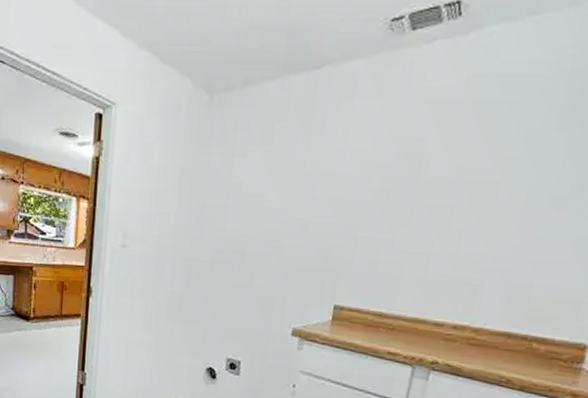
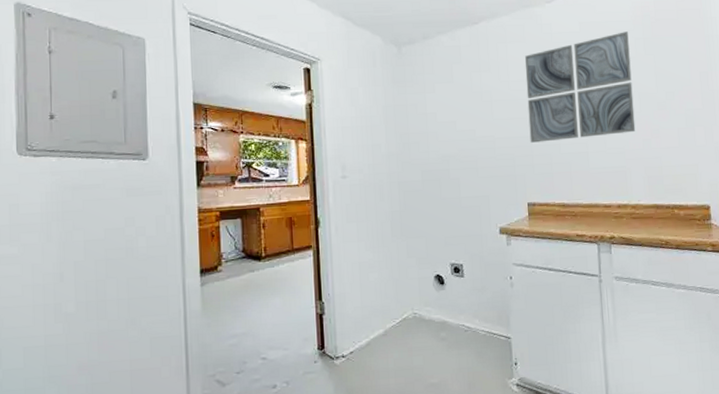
wall art: none [355,92,540,236] -> present [524,31,636,143]

